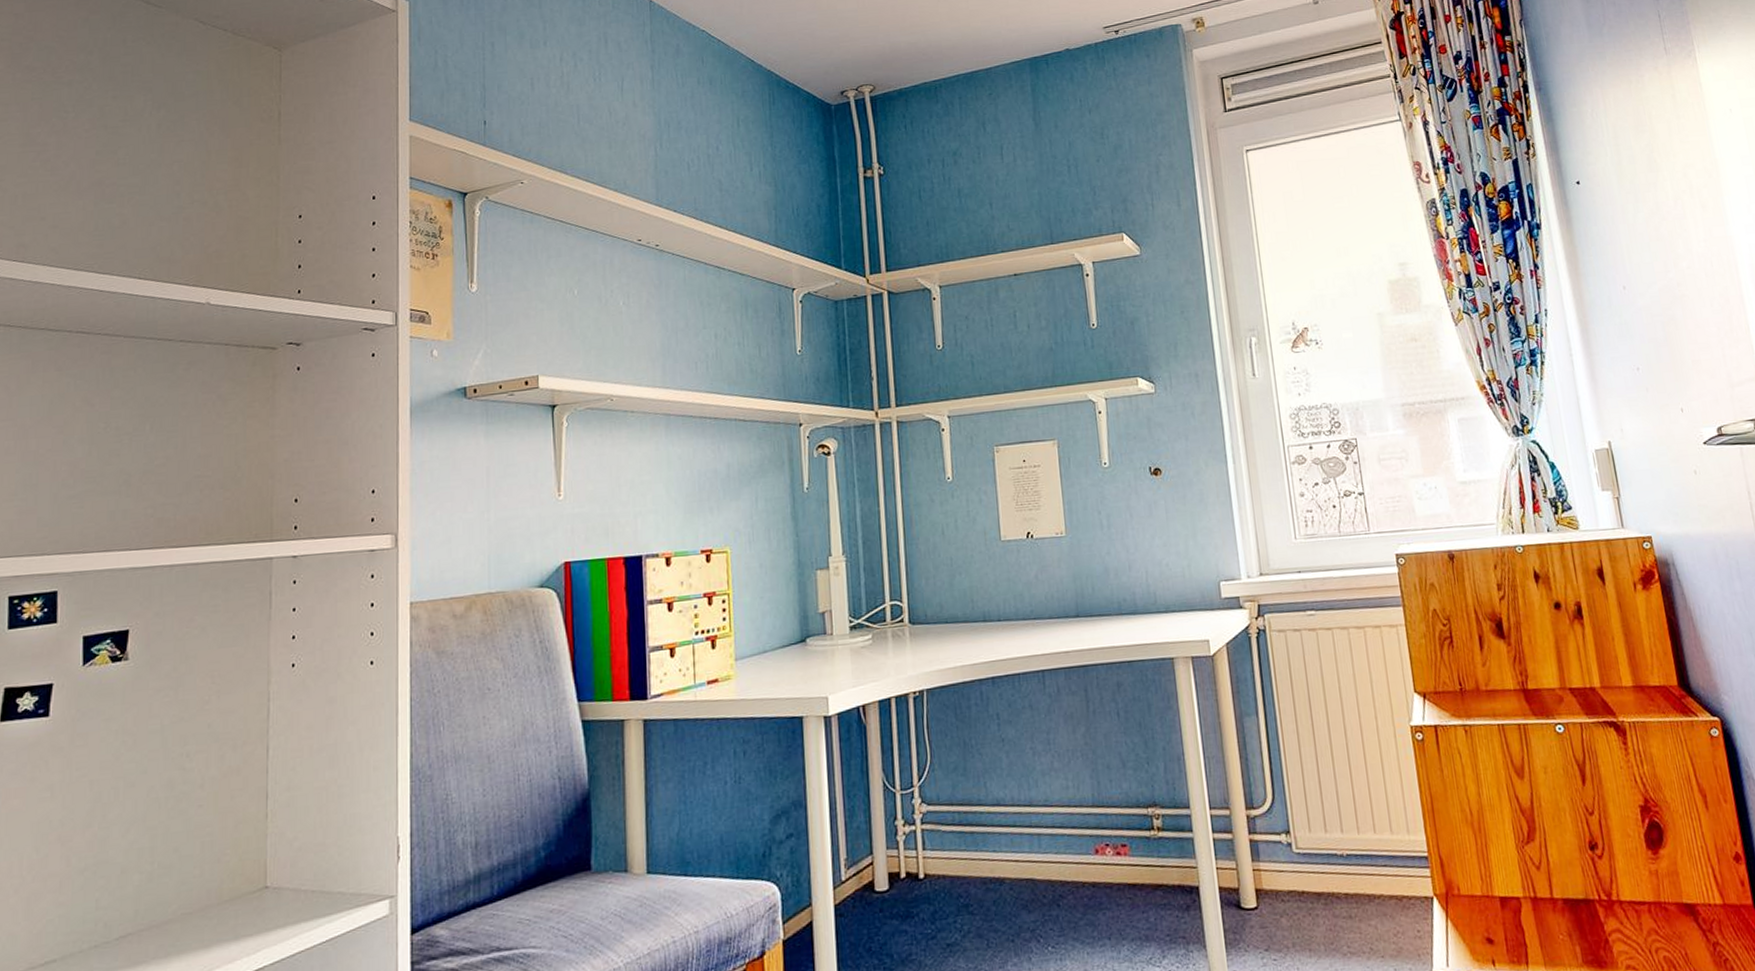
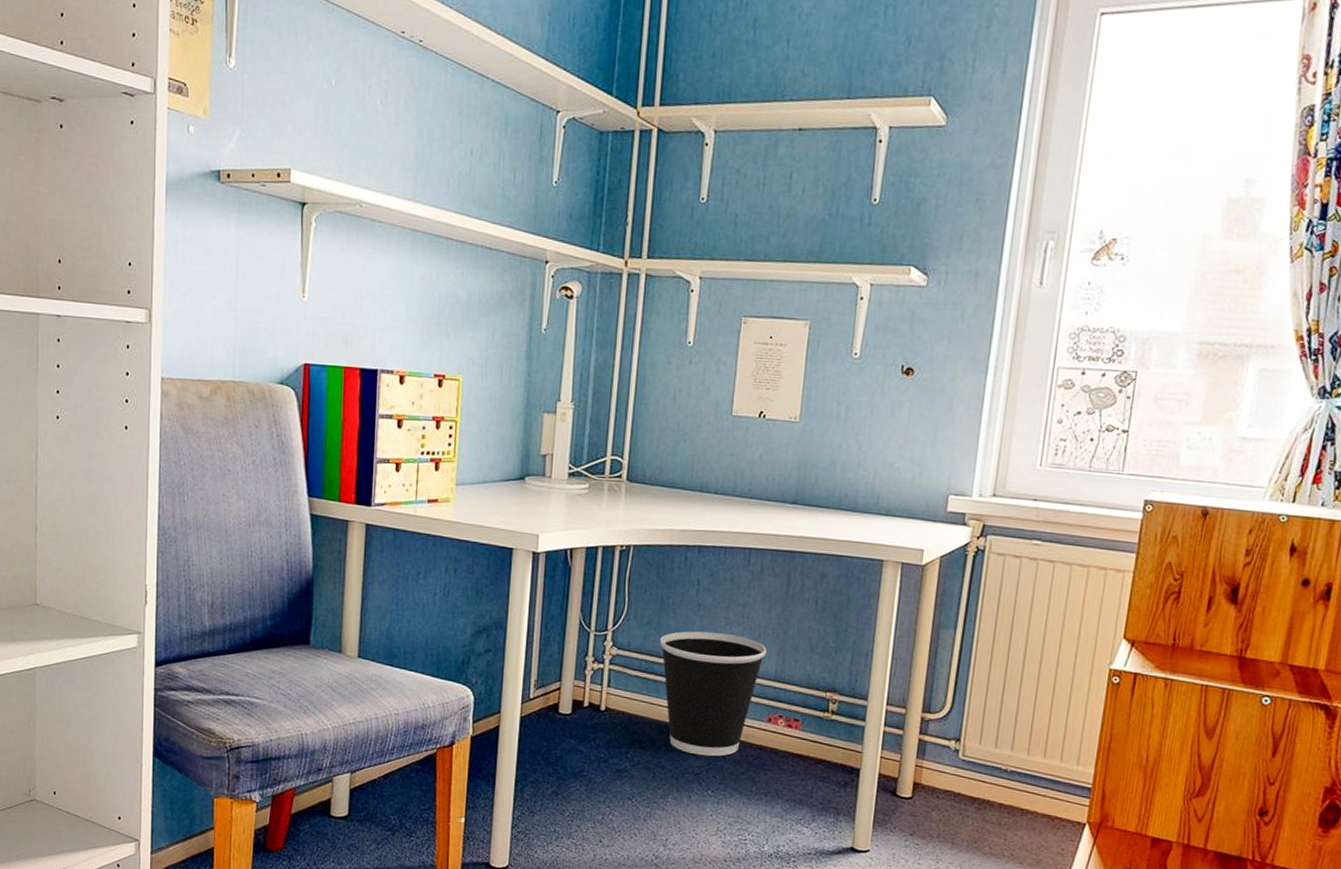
wastebasket: none [969,765,1080,908] -> present [660,631,767,757]

